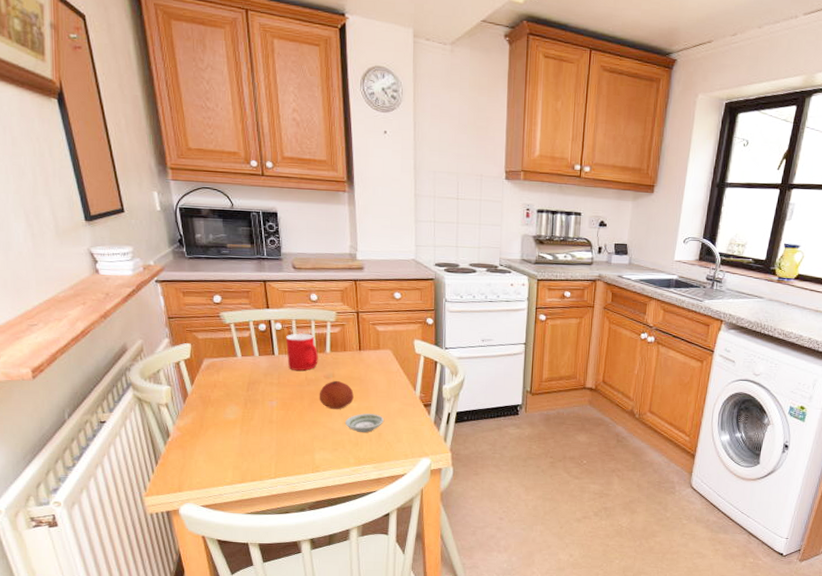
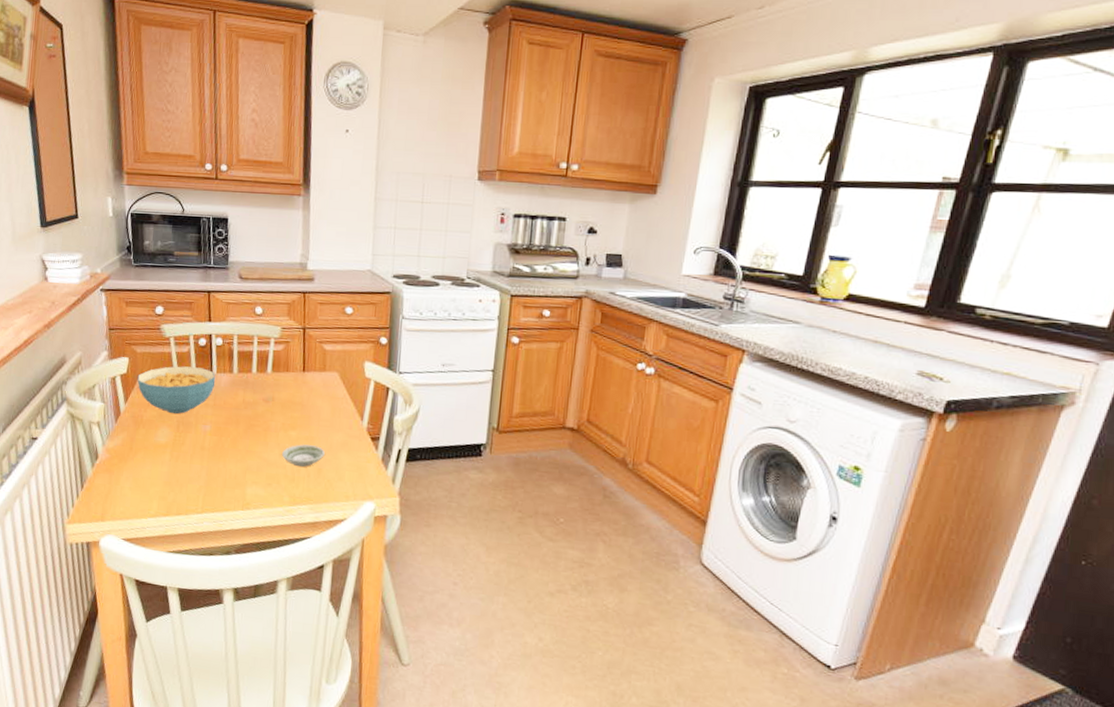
cereal bowl: none [201,349,278,393] -> present [137,366,216,415]
cup: present [285,333,318,371] -> none [225,350,259,392]
fruit: present [319,380,354,410] -> none [255,404,294,438]

